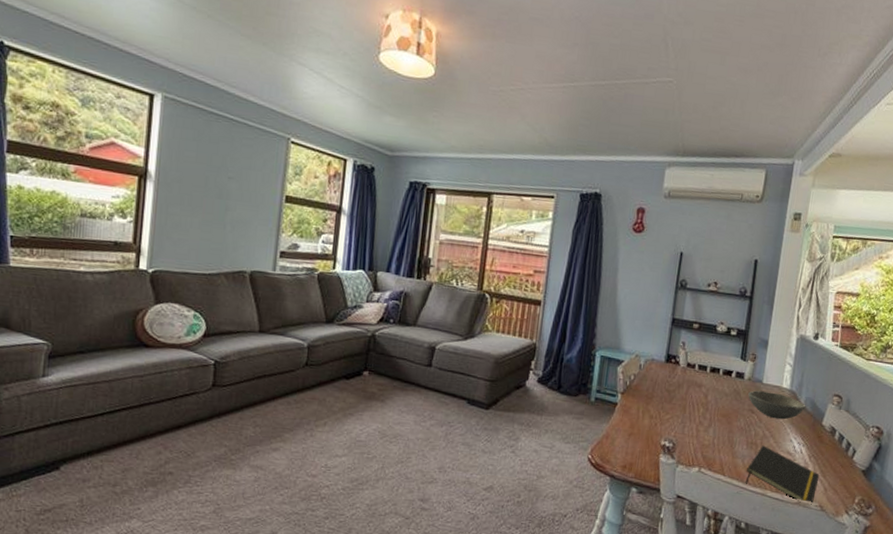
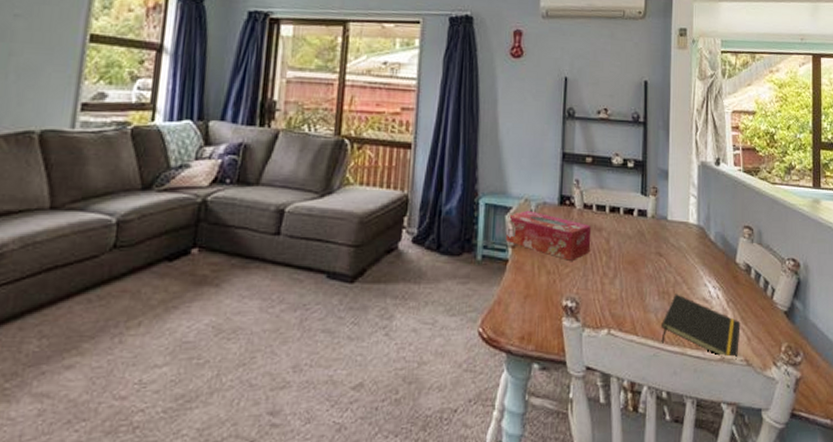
tissue box: none [617,364,693,409] -> present [506,210,592,261]
bowl: present [748,390,806,420] -> none [653,230,716,261]

